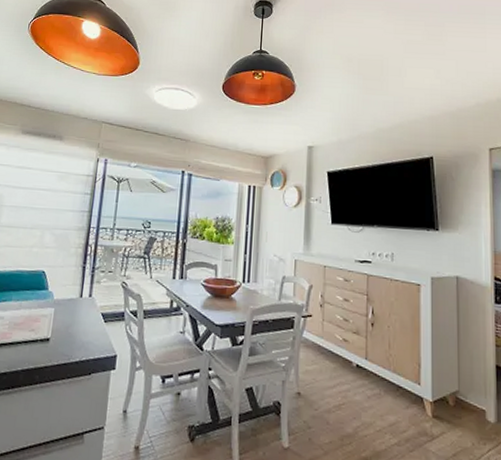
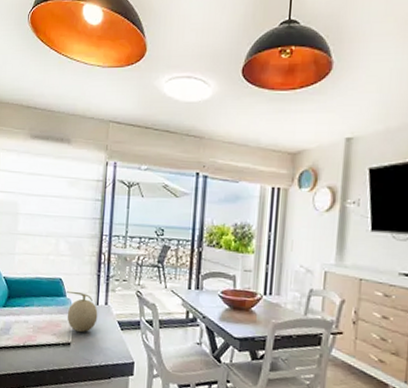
fruit: none [47,284,81,327] -> present [66,291,98,333]

